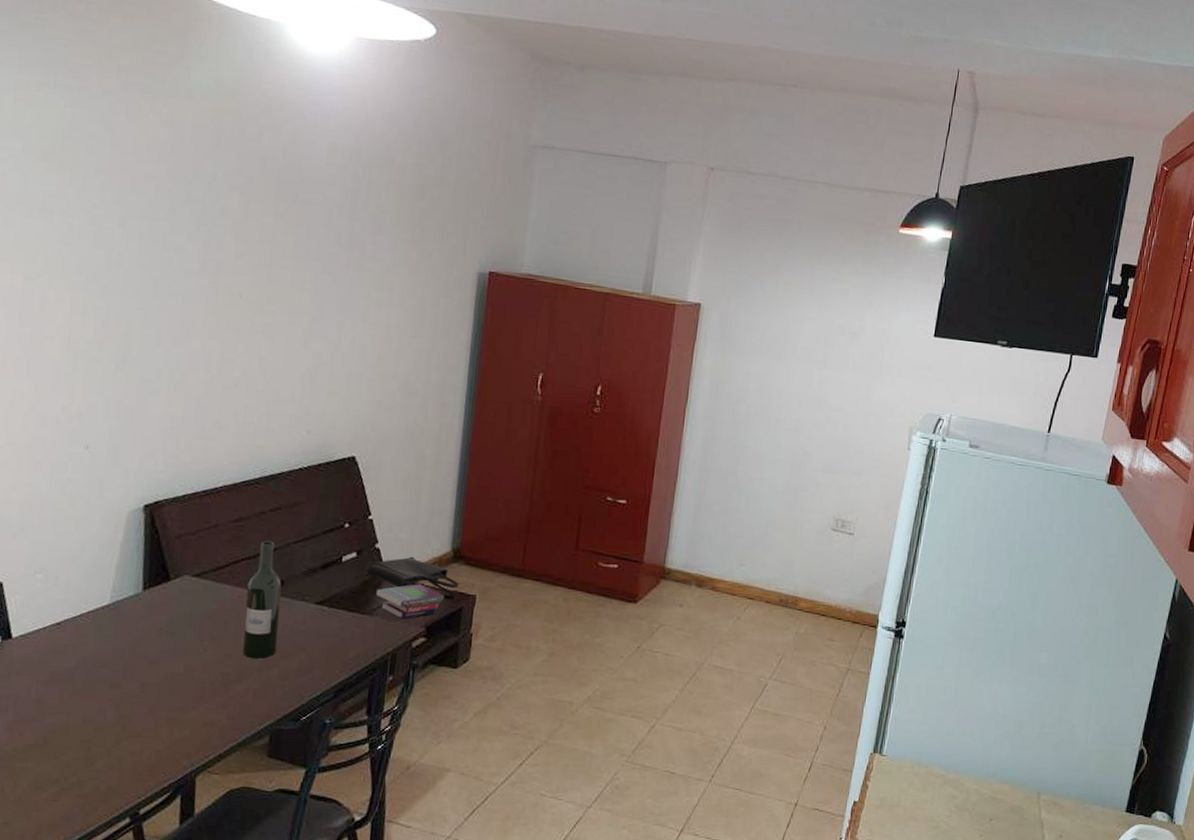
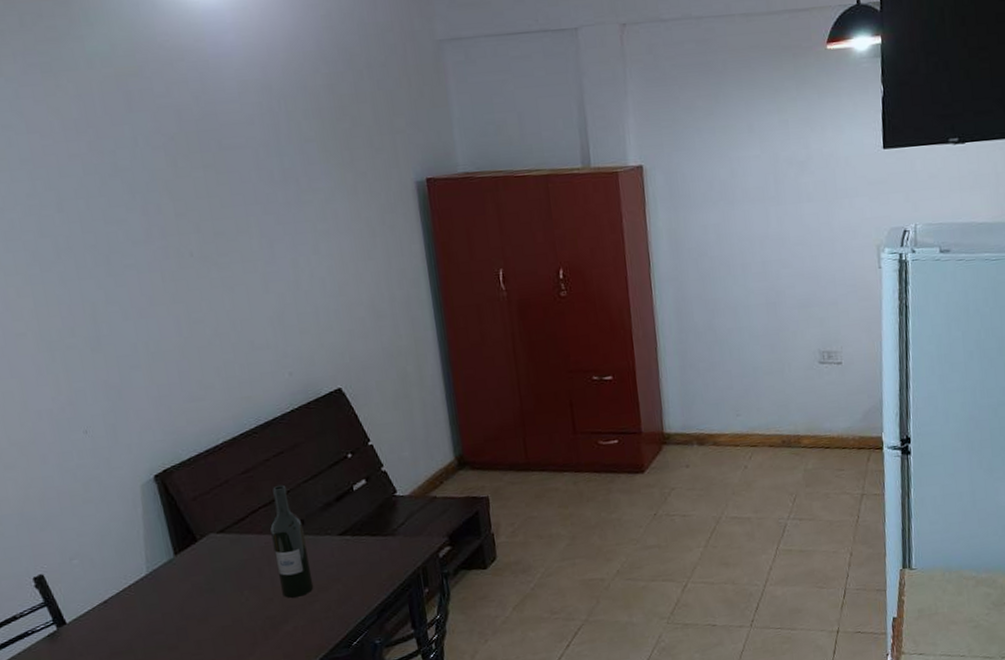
tote bag: present [364,556,459,600] -> none [377,472,470,506]
books: present [376,584,444,620] -> none [393,496,459,534]

